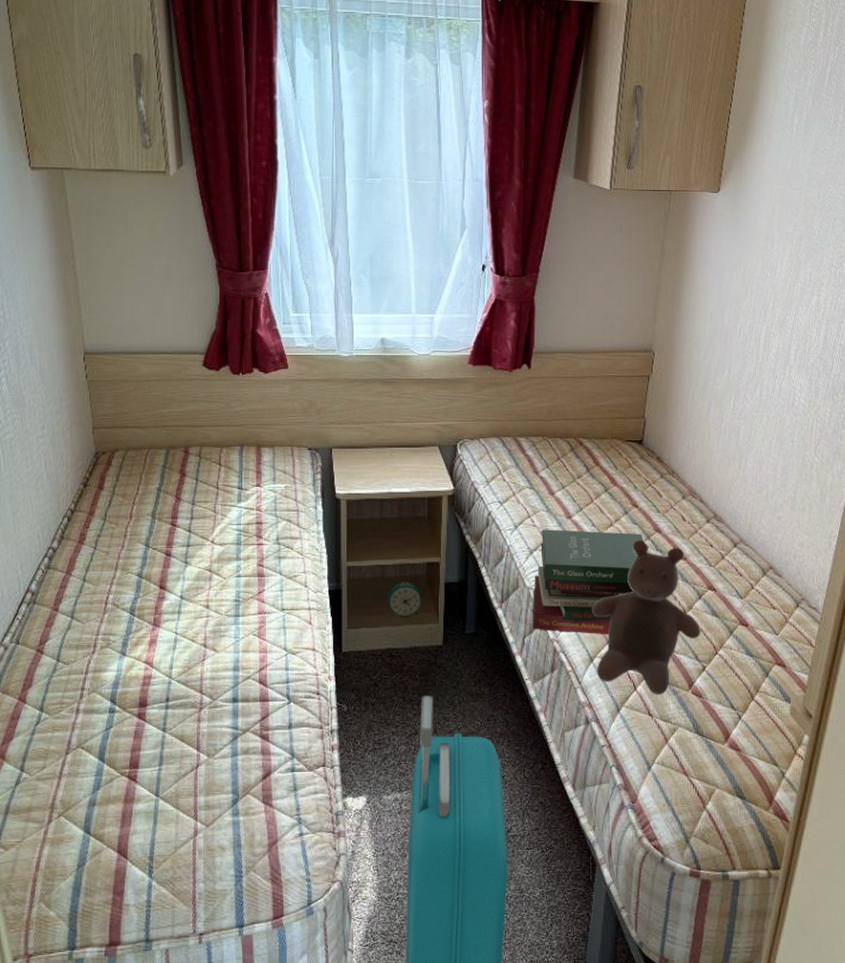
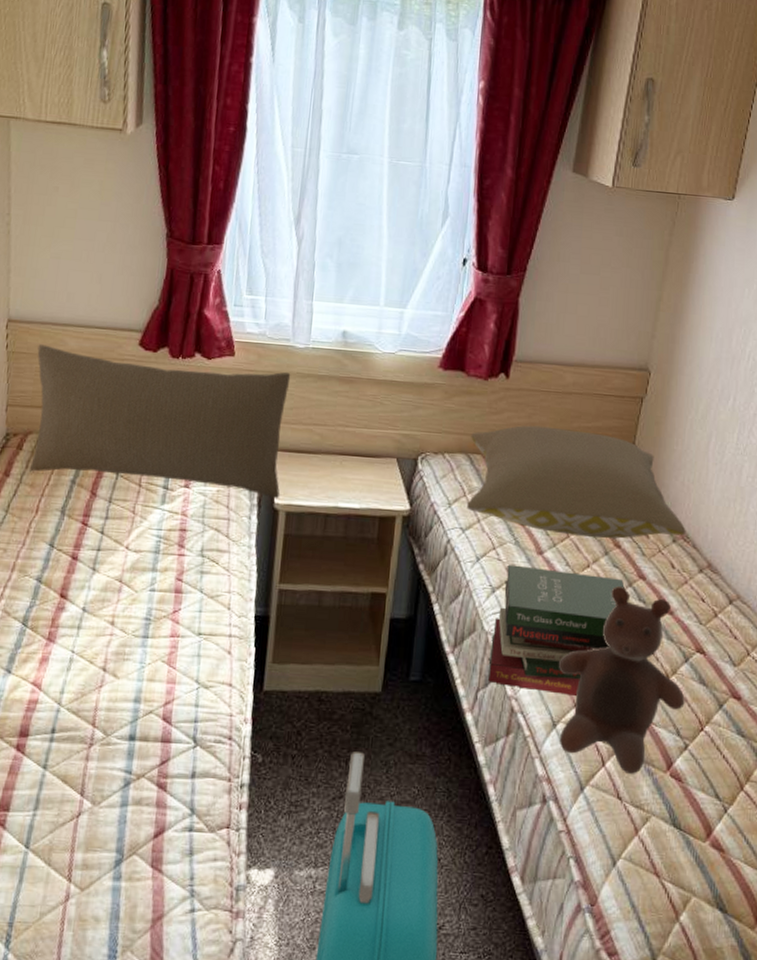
pillow: none [114,372,339,489] -> present [29,344,291,498]
alarm clock: present [387,581,422,616] -> none [321,612,363,655]
pillow: none [502,408,694,500] -> present [467,425,686,539]

